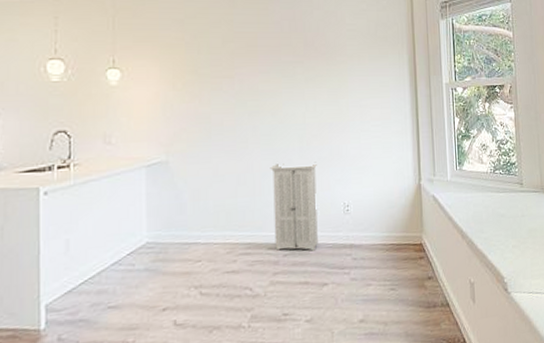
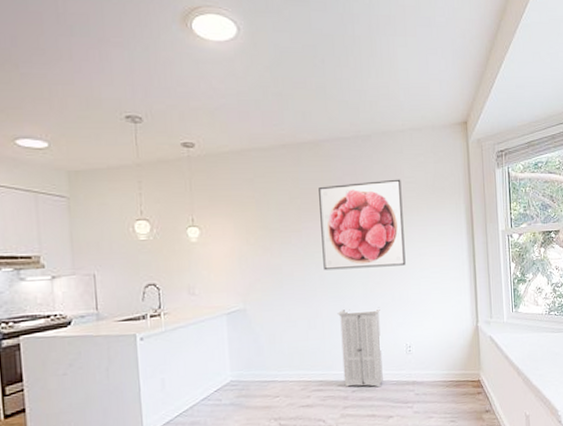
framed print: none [254,26,345,121] -> present [319,179,406,271]

